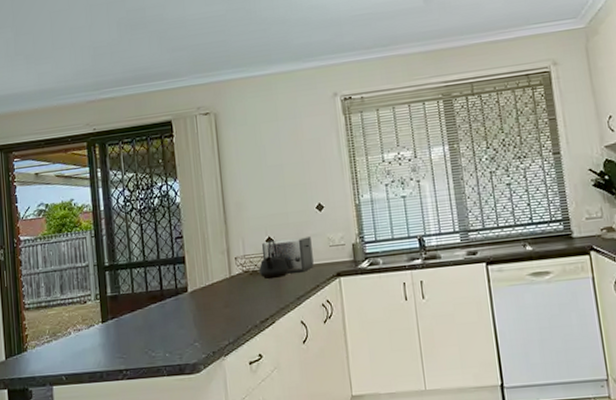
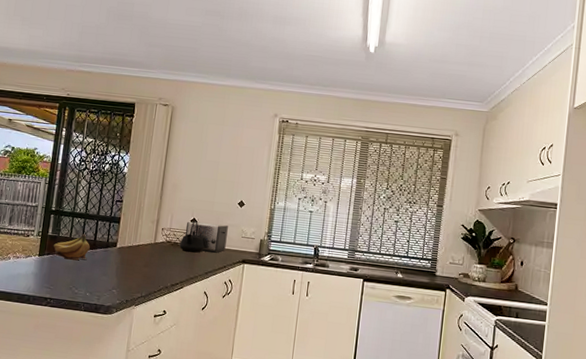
fruit: none [115,285,158,320] -> present [53,234,90,261]

